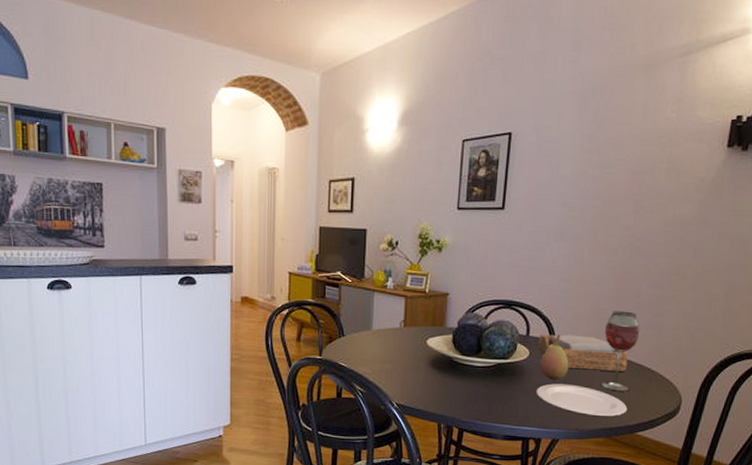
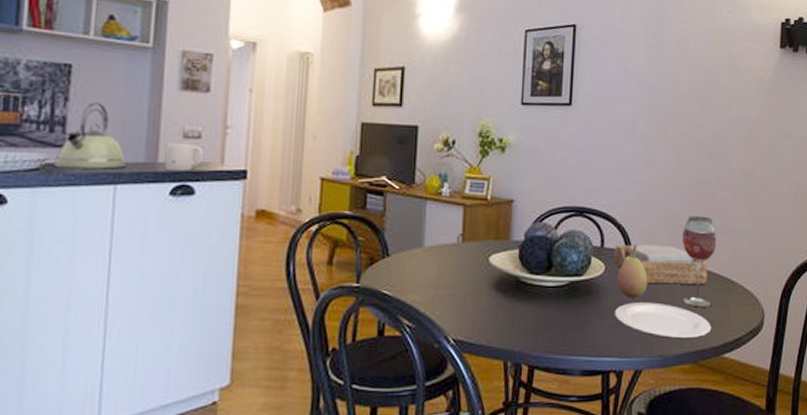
kettle: none [97,212,147,264] -> present [52,102,127,169]
mug: none [173,243,201,266] -> present [164,142,205,172]

